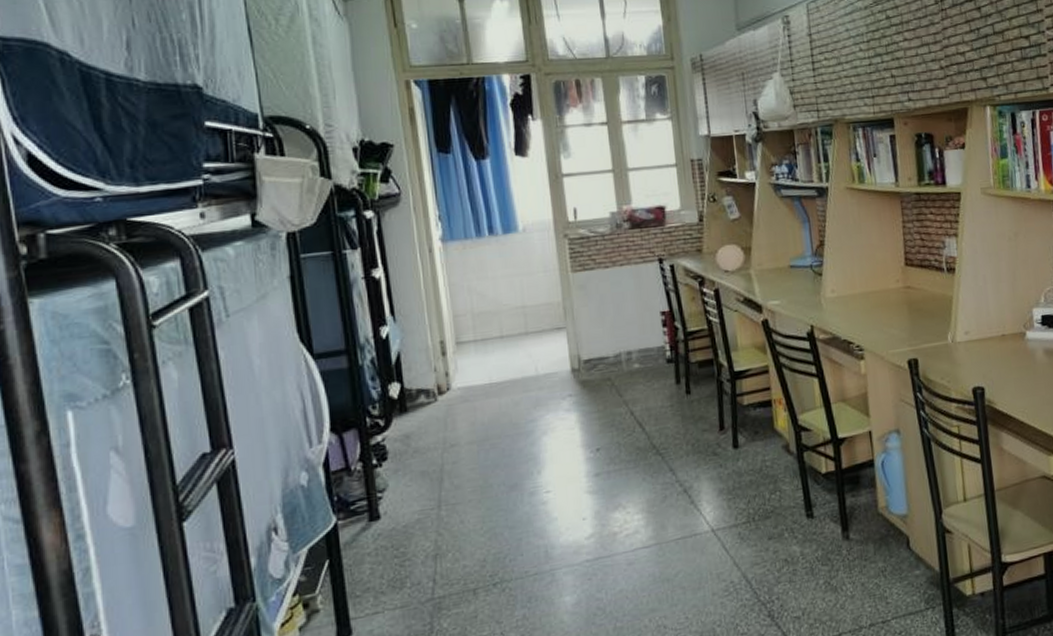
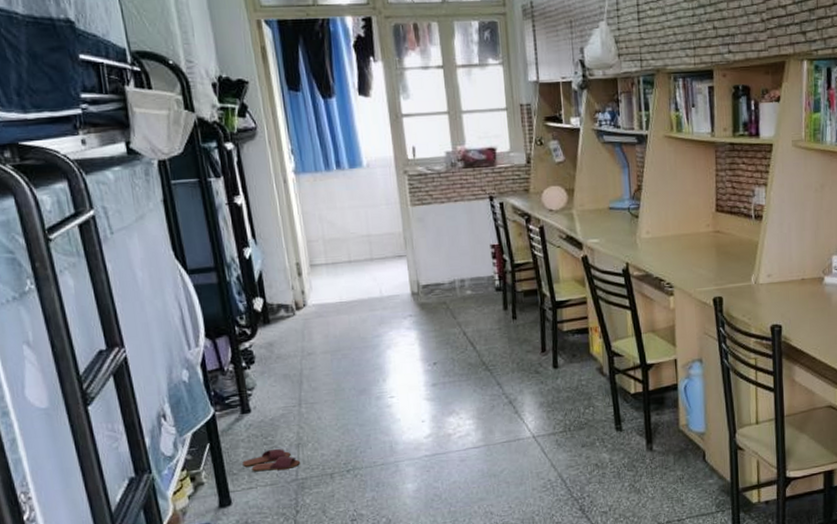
slippers: none [367,561,437,592] -> present [242,448,300,471]

